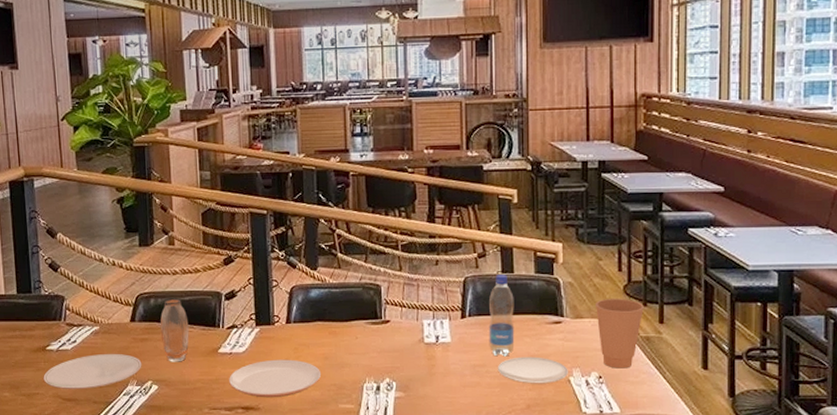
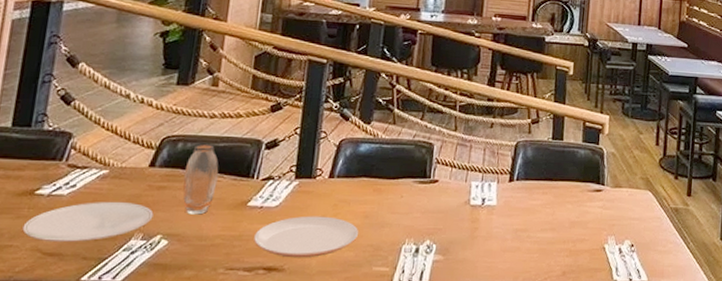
bottle: present [489,275,515,357] -> none [532,141,561,222]
plate: present [497,356,568,384] -> none [538,222,604,251]
cup: present [596,299,644,369] -> none [633,170,675,238]

